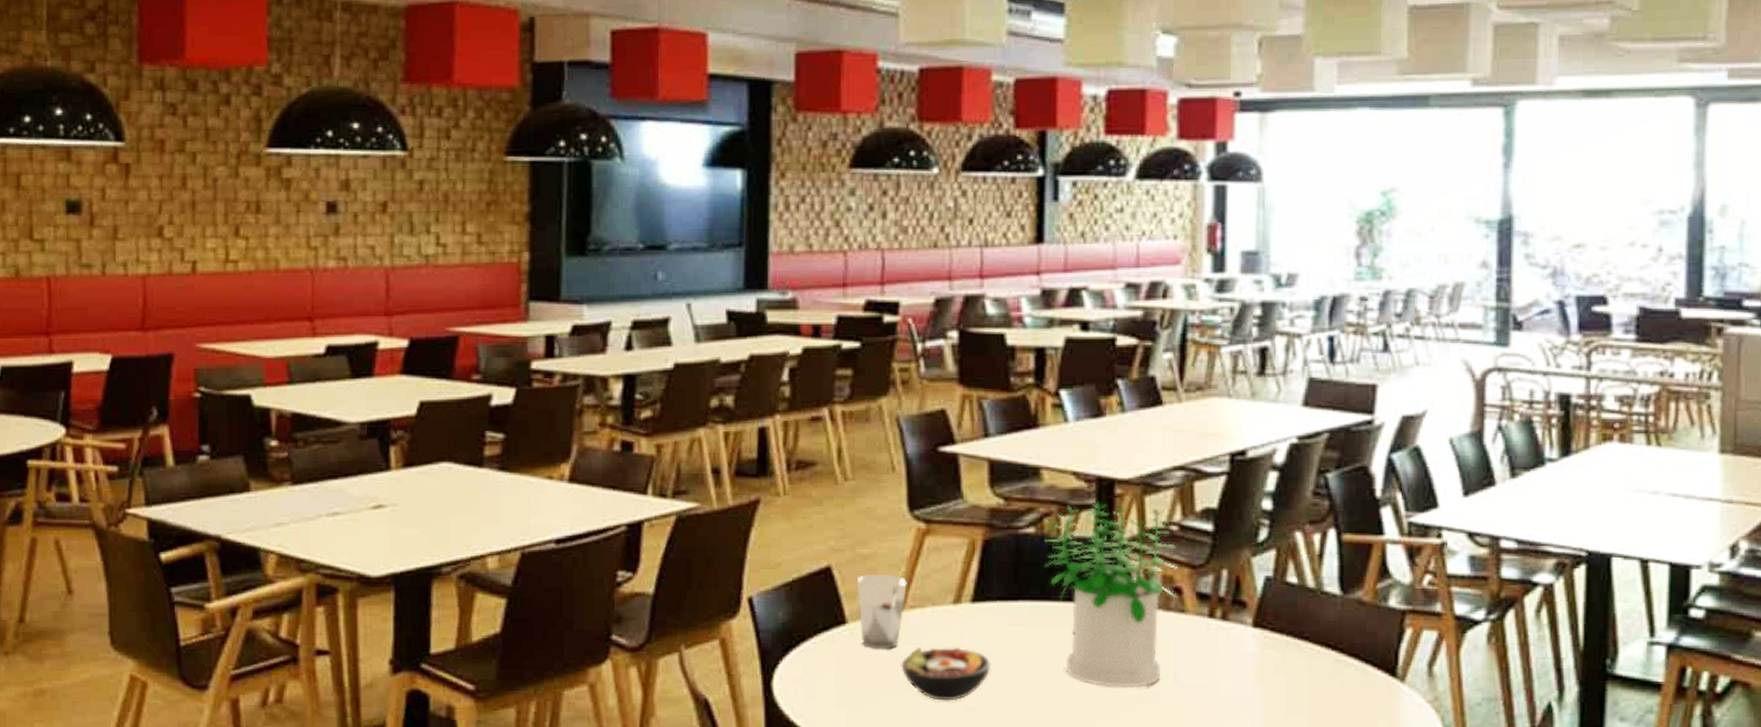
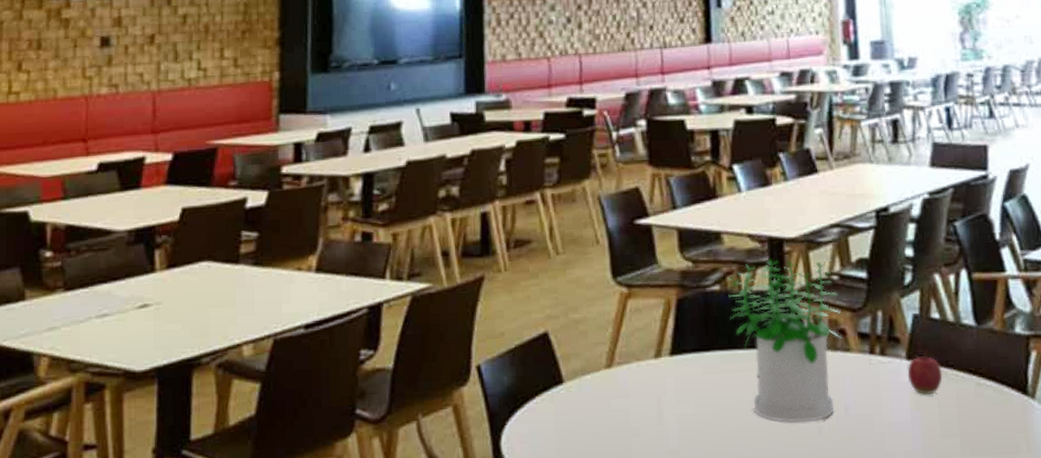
drinking glass: present [856,573,907,649] -> none [570,336,614,404]
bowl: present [901,647,991,701] -> none [612,396,690,447]
apple: none [1252,617,1295,669] -> present [907,349,943,395]

